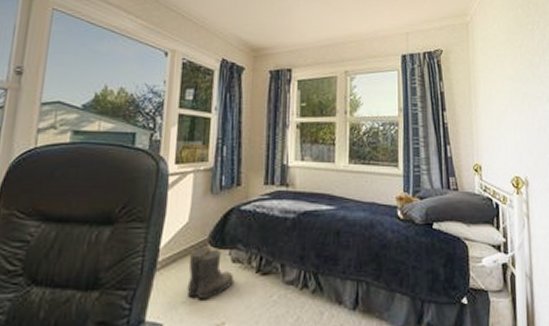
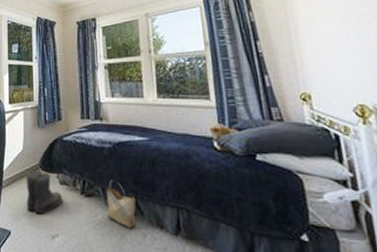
woven basket: none [284,255,317,307] -> present [106,180,137,228]

